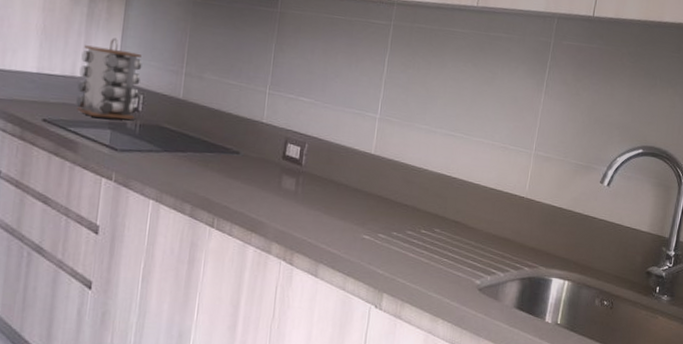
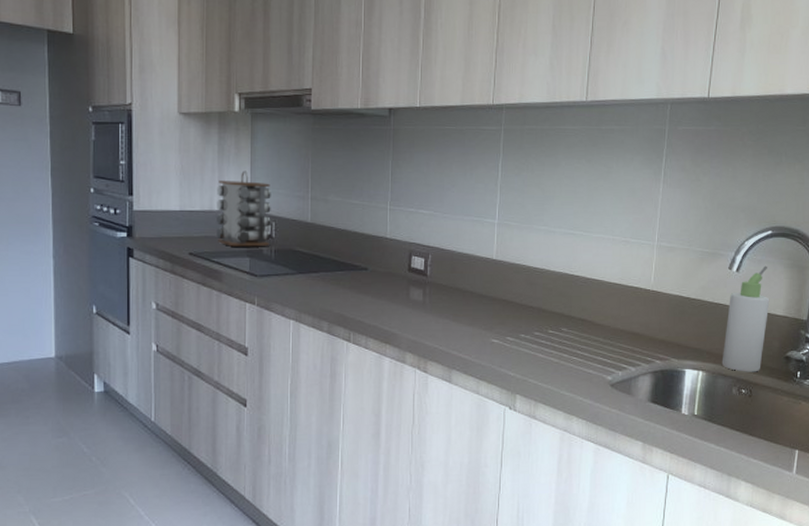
bottle: none [587,182,636,285] -> present [721,265,770,372]

